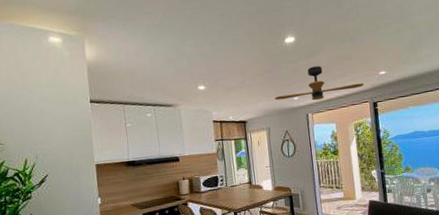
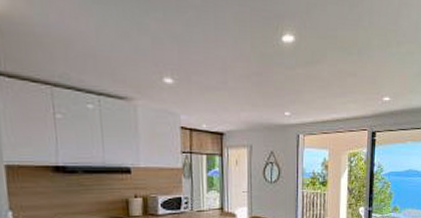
ceiling fan: present [274,66,365,101] -> none [261,77,366,120]

